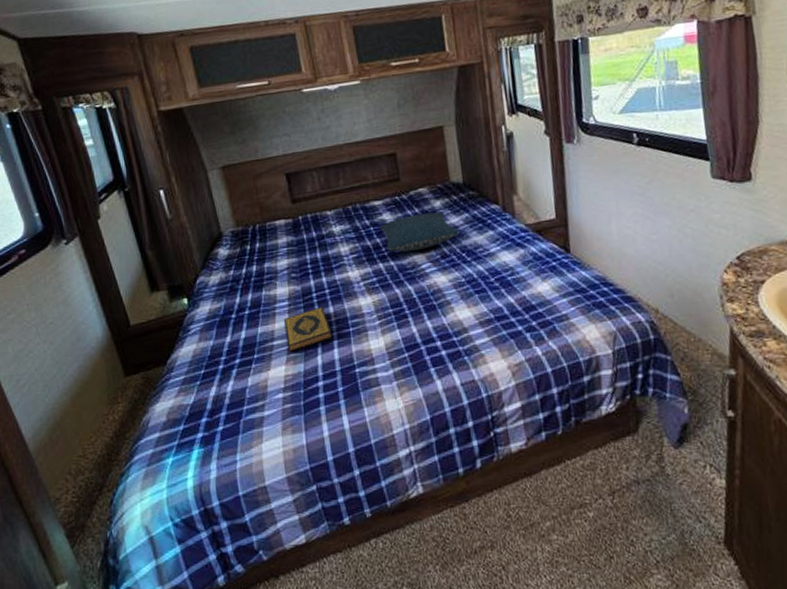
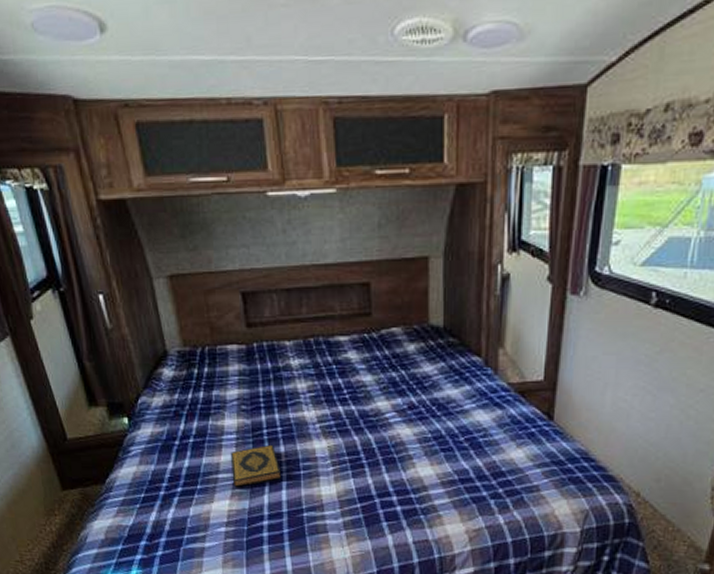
pillow: present [379,212,459,252] -> none [343,357,431,398]

